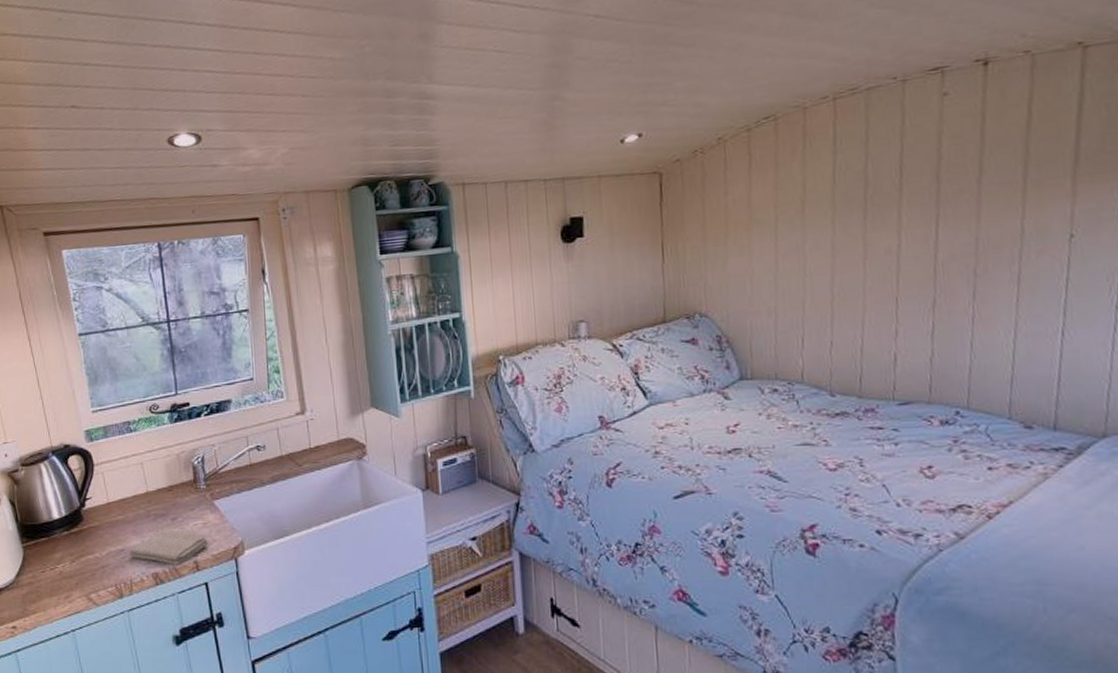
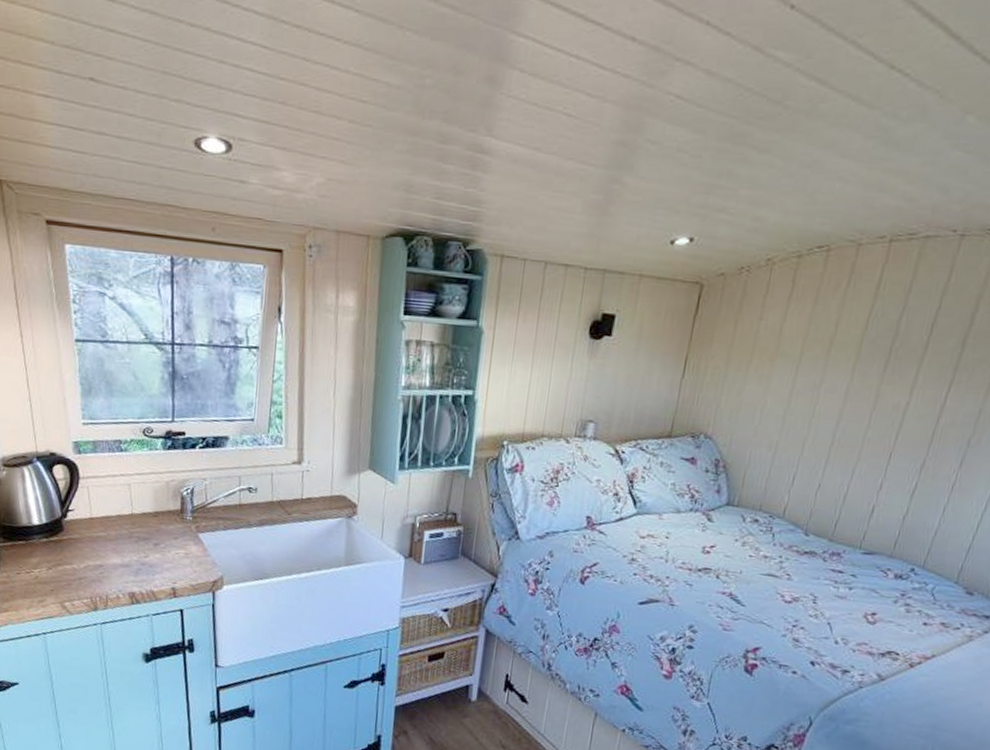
washcloth: present [129,528,208,566] -> none [107,551,188,590]

